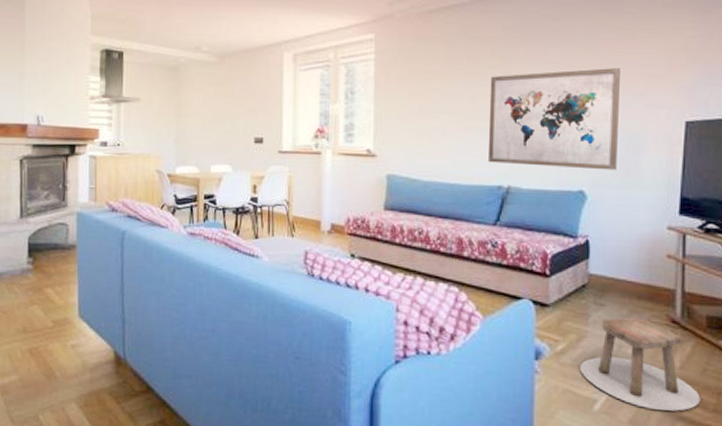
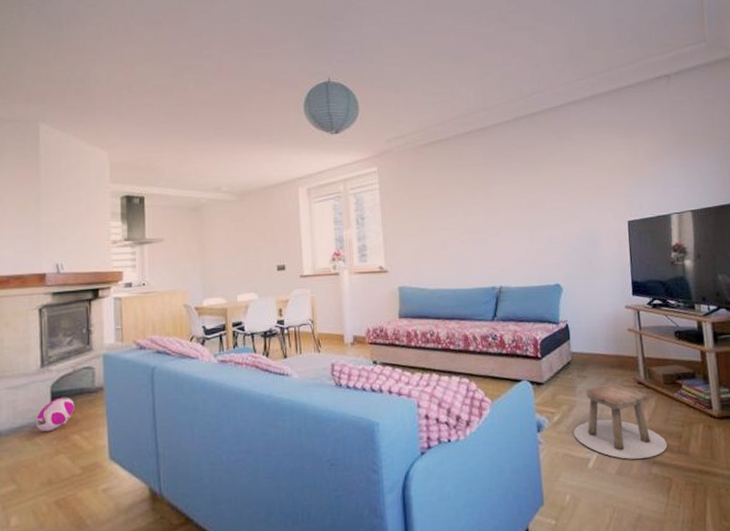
ball: none [13,248,49,282] -> present [35,396,75,432]
wall art: present [488,68,620,171] -> none [476,183,582,268]

